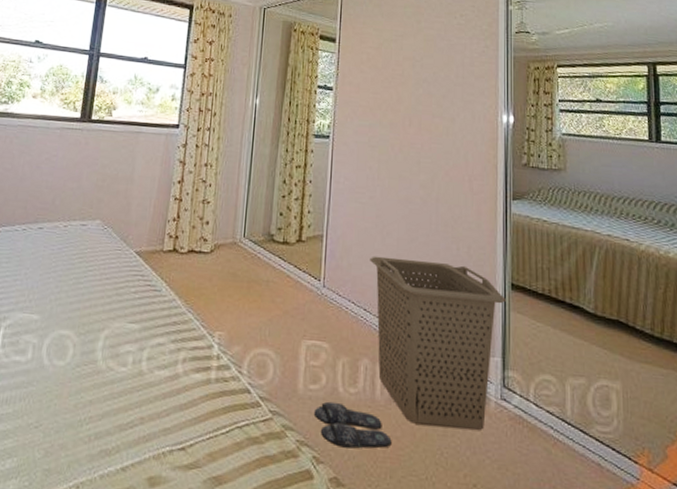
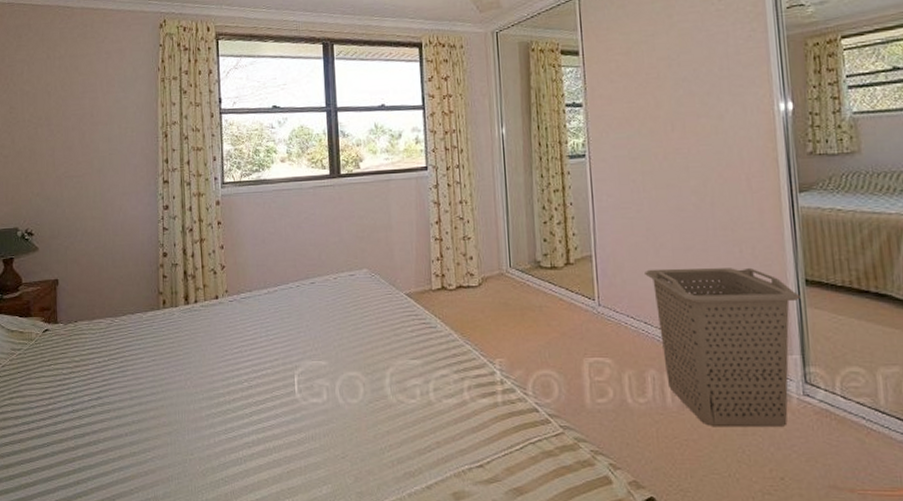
slippers: present [313,401,392,449] -> none [604,413,689,454]

